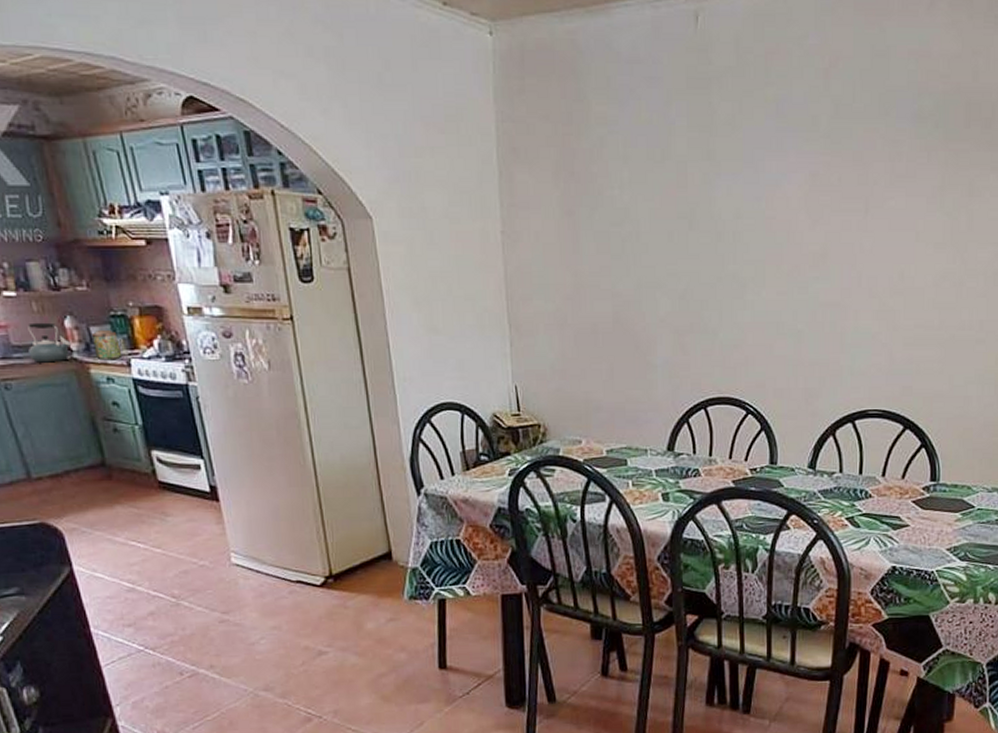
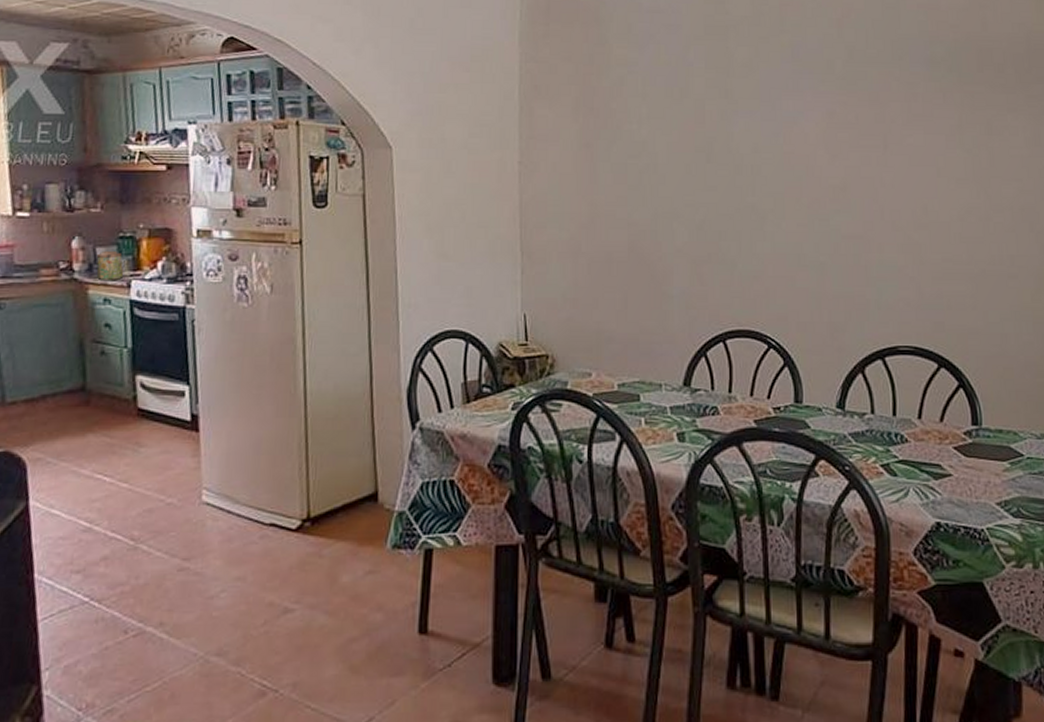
kettle: present [27,322,72,363] -> none [28,242,75,283]

